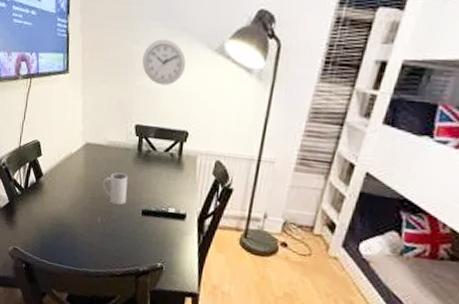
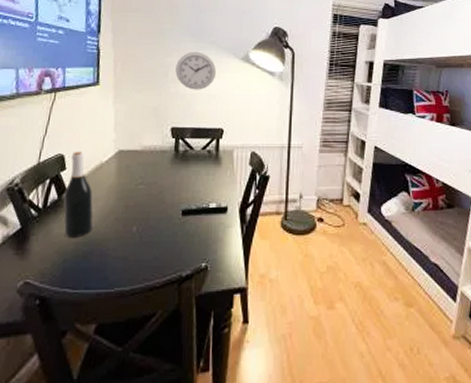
wine bottle: none [40,139,65,219] -> present [63,151,93,237]
mug: present [102,172,128,205] -> none [137,176,166,210]

